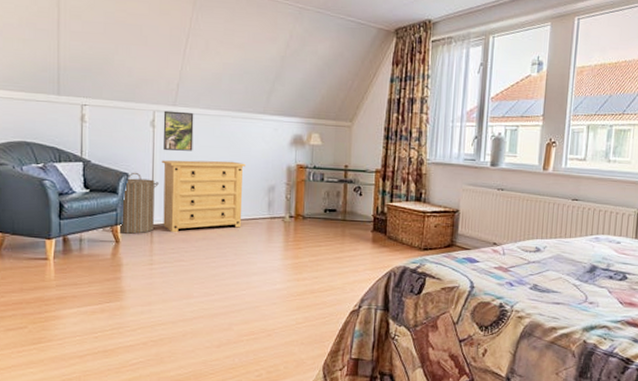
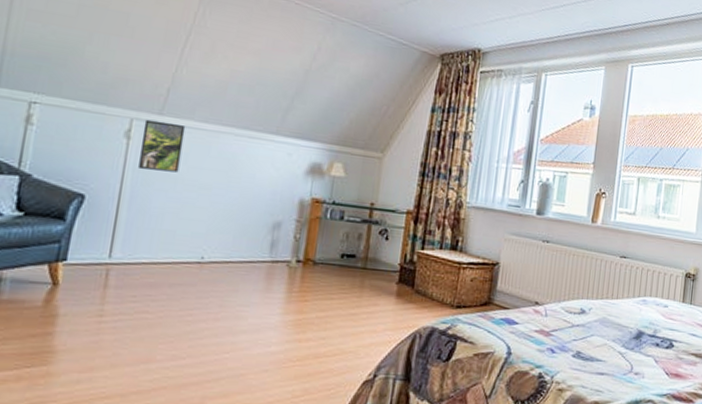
laundry hamper: present [117,172,159,234] -> none [57,193,126,275]
dresser: present [162,160,245,233] -> none [124,181,246,276]

